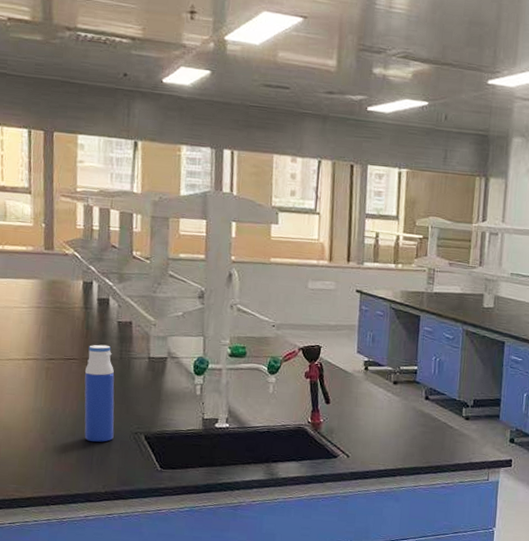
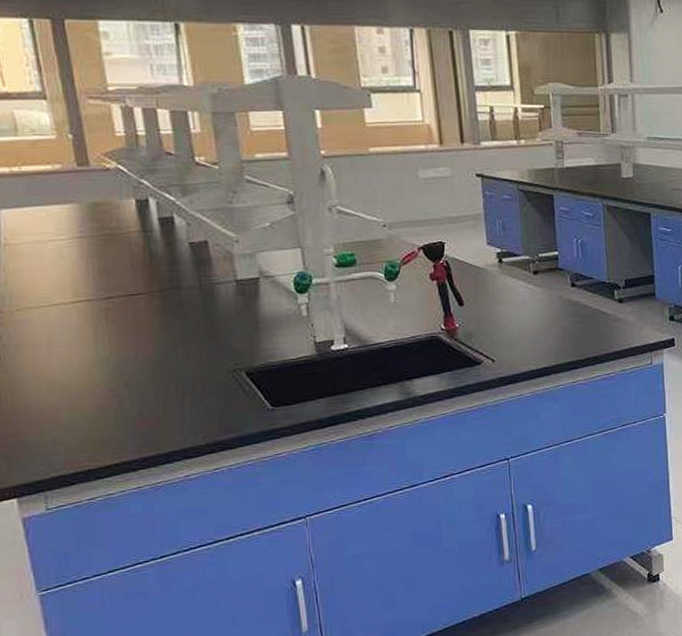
water bottle: present [84,344,115,442] -> none [156,272,207,388]

